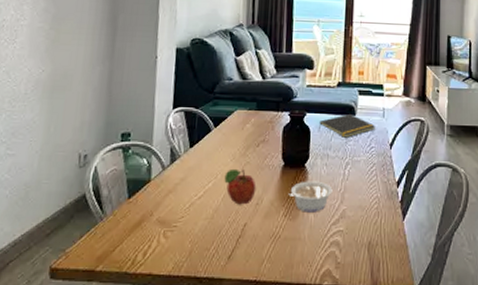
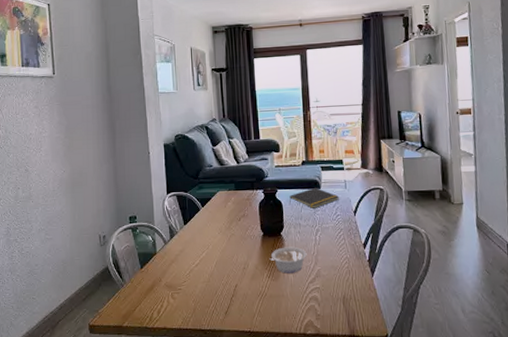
fruit: present [224,168,257,205] -> none [215,240,242,270]

